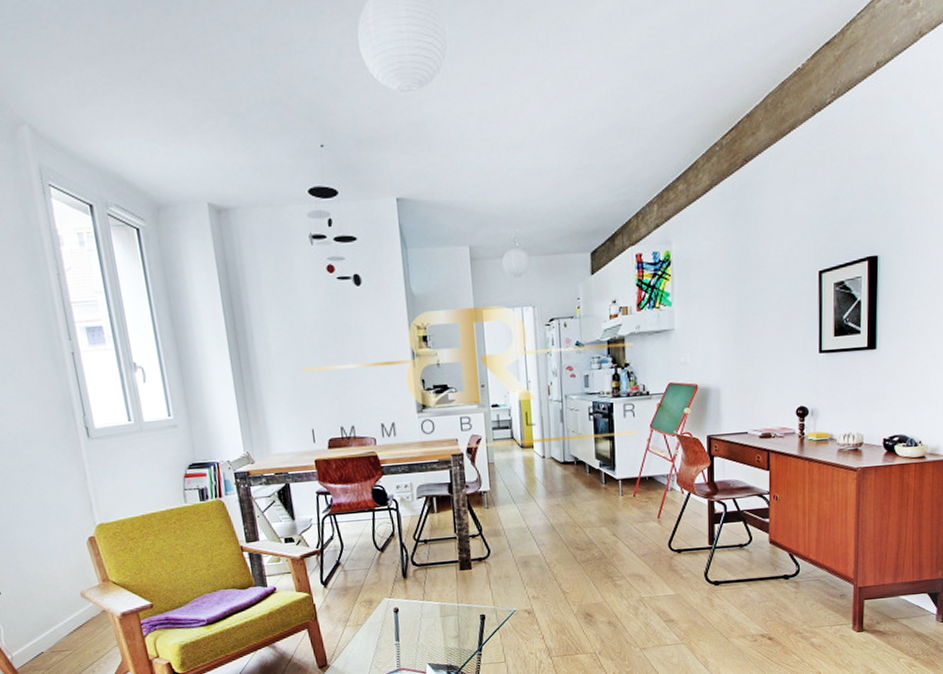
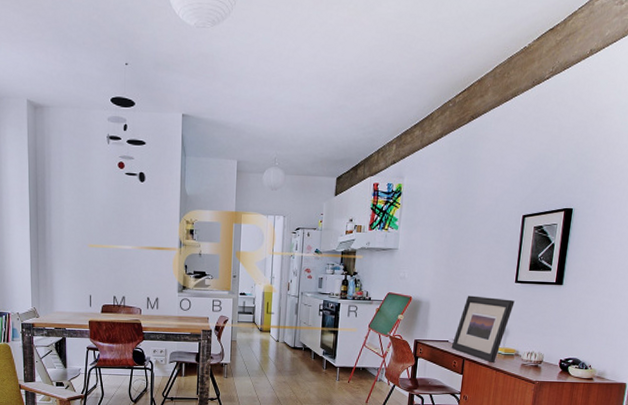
picture frame: none [752,373,821,452] -> present [451,295,515,363]

